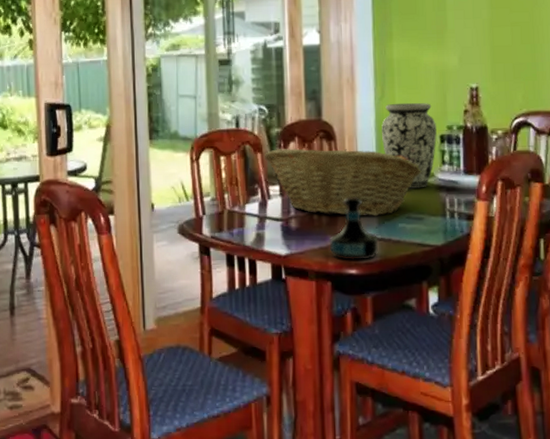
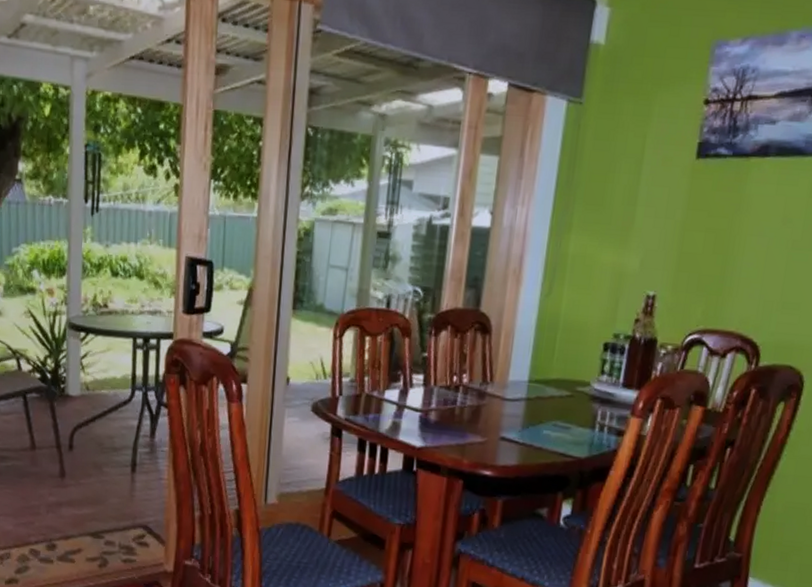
fruit basket: present [265,148,422,217] -> none [412,335,578,420]
tequila bottle: present [329,197,379,261] -> none [467,396,520,464]
vase: present [382,102,437,188] -> none [540,302,602,396]

